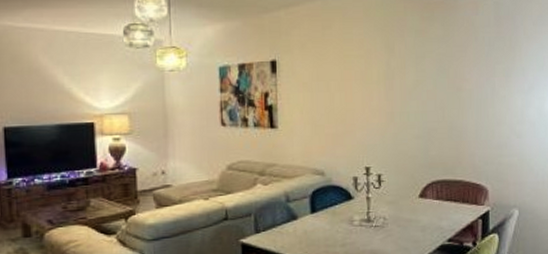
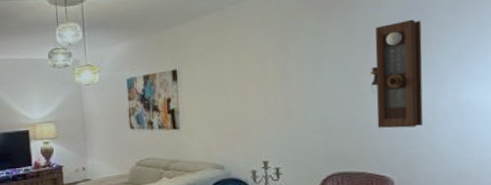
pendulum clock: none [467,27,514,136] -> present [369,19,424,128]

